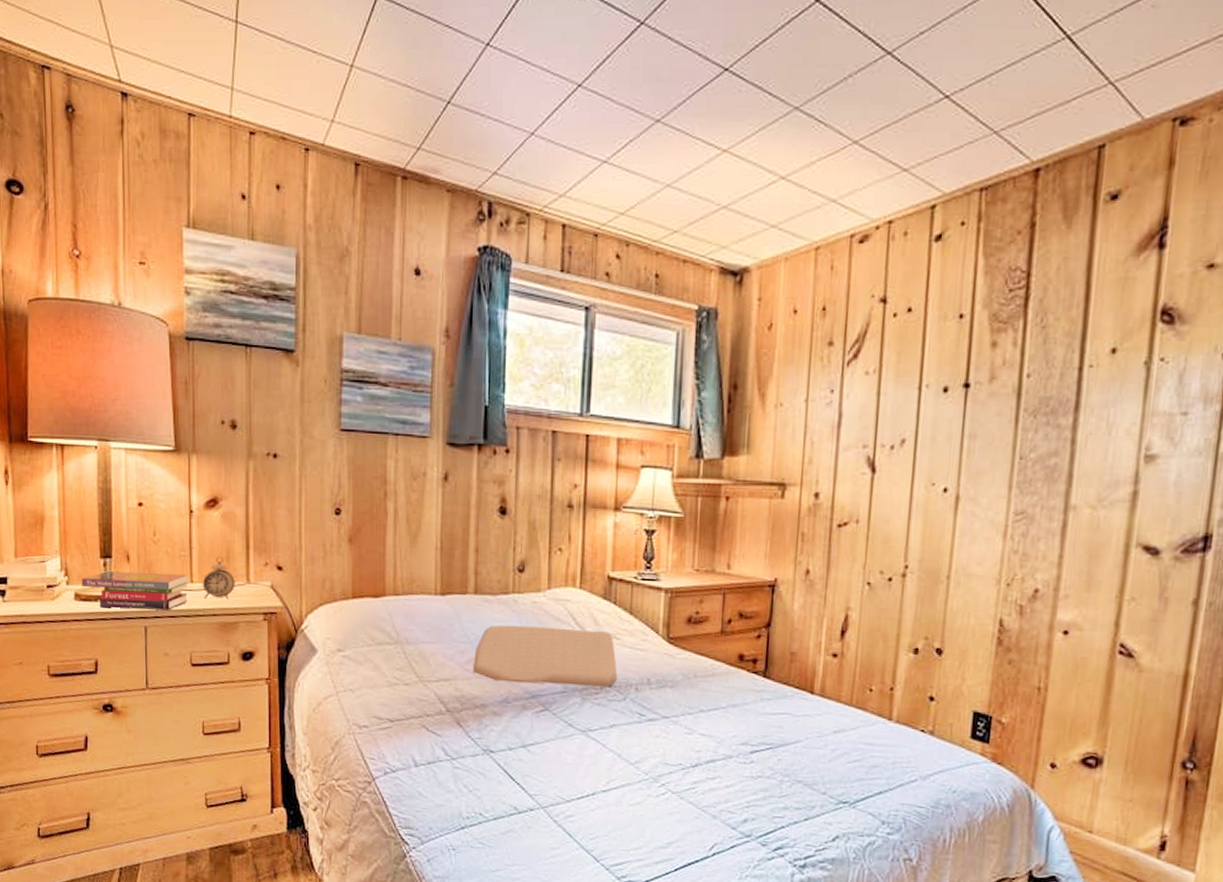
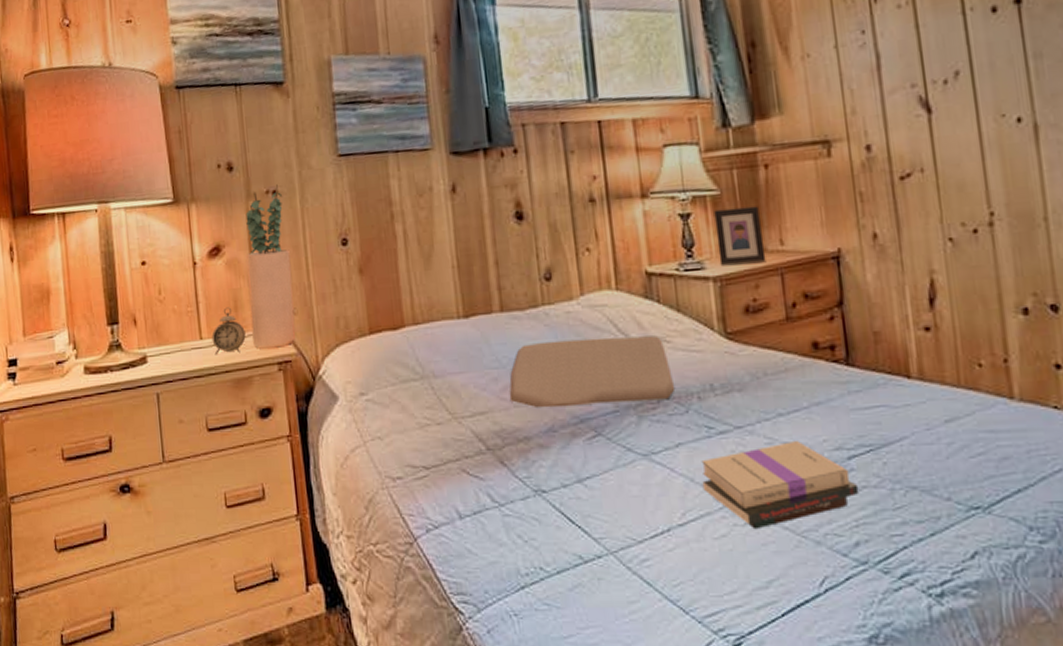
books: present [81,571,189,610] -> none [90,331,199,379]
vase: none [241,448,285,600] -> present [245,184,296,349]
books: none [627,733,755,801] -> present [701,441,859,530]
picture frame: none [673,530,714,582] -> present [713,206,766,266]

